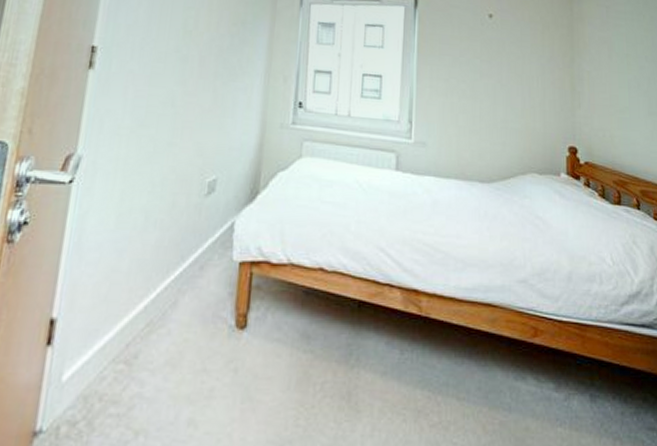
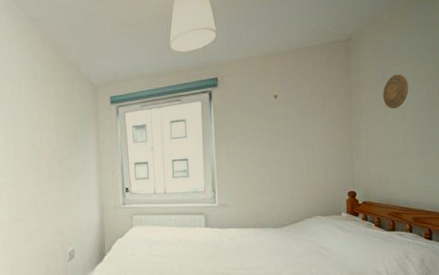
decorative plate: none [607,14,634,53] -> present [383,74,409,109]

